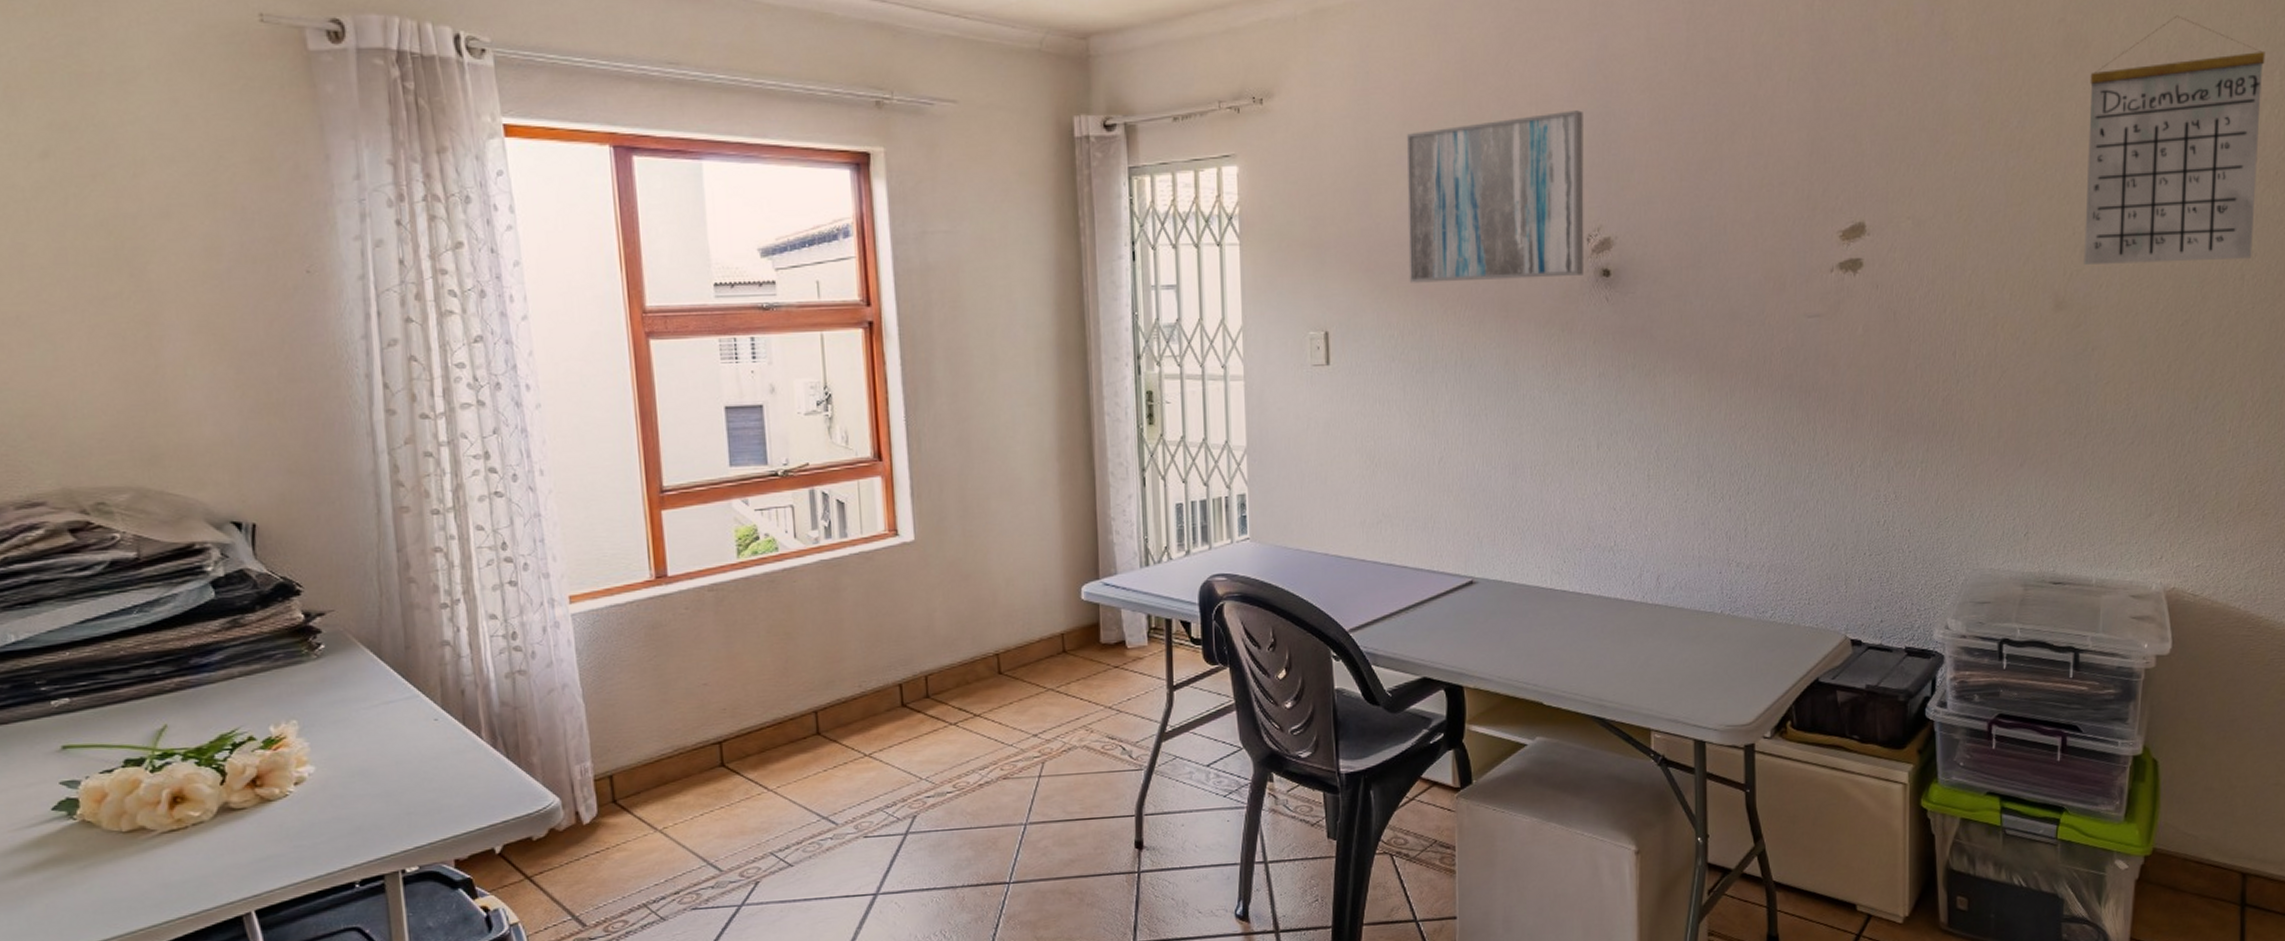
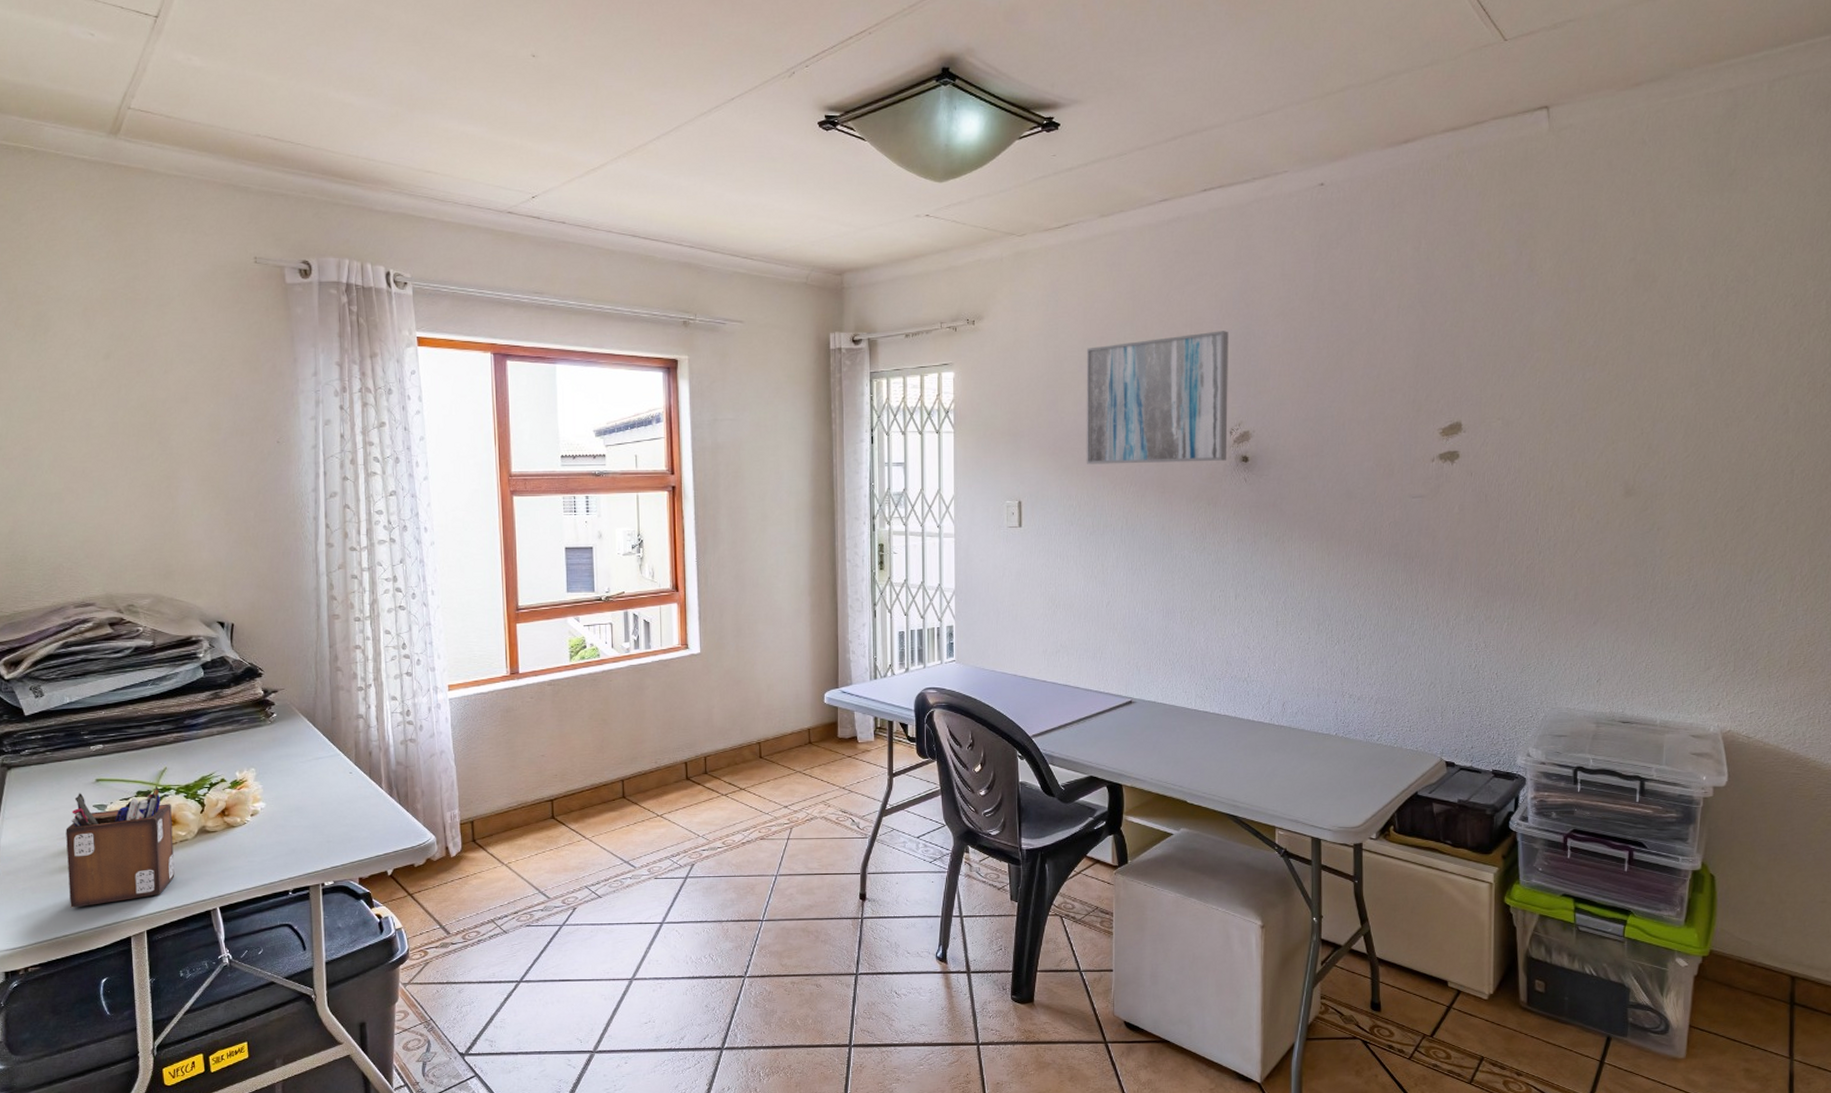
desk organizer: none [20,751,188,925] -> present [65,786,175,908]
calendar: present [2084,15,2265,265] -> none [1651,255,1813,459]

